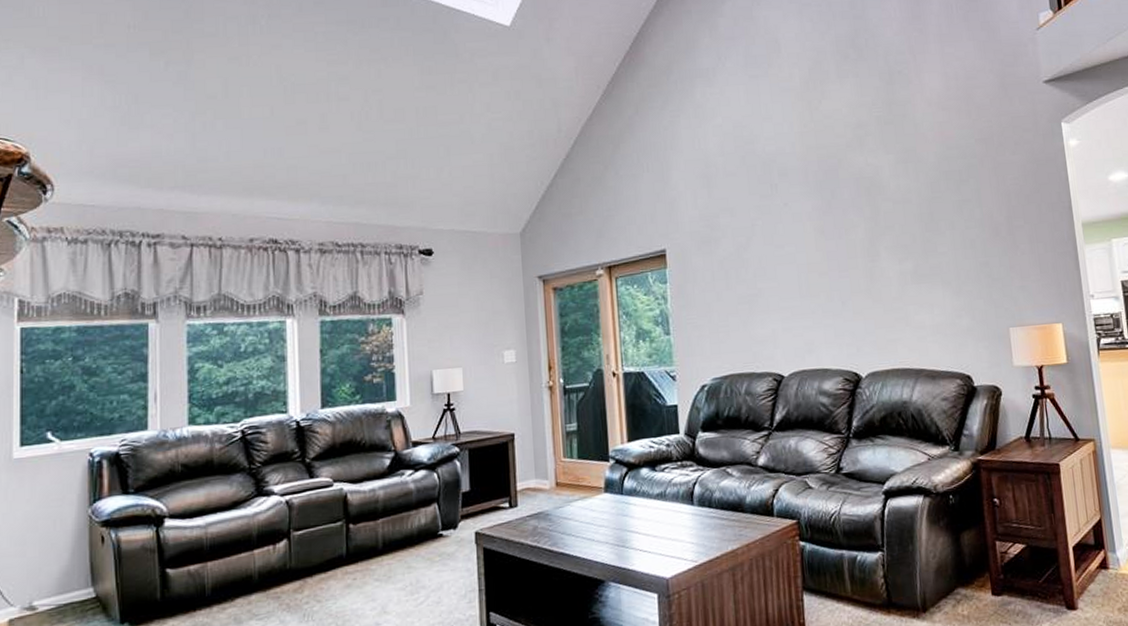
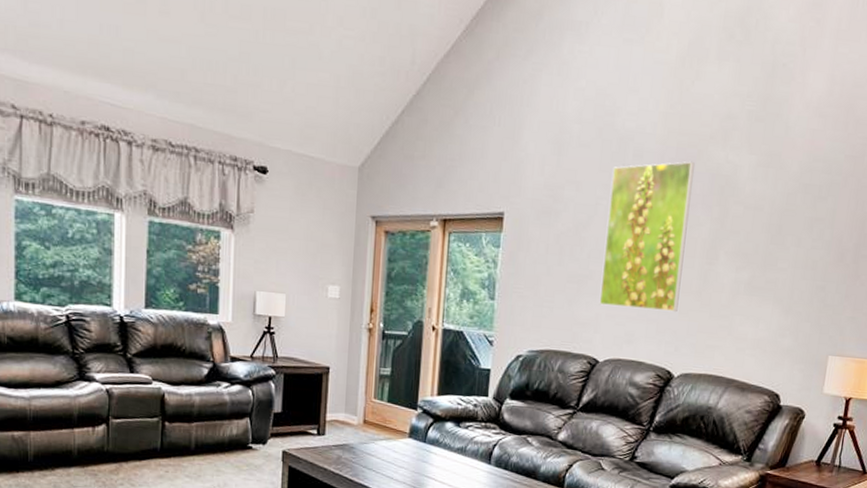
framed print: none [762,170,851,320] -> present [599,161,695,313]

